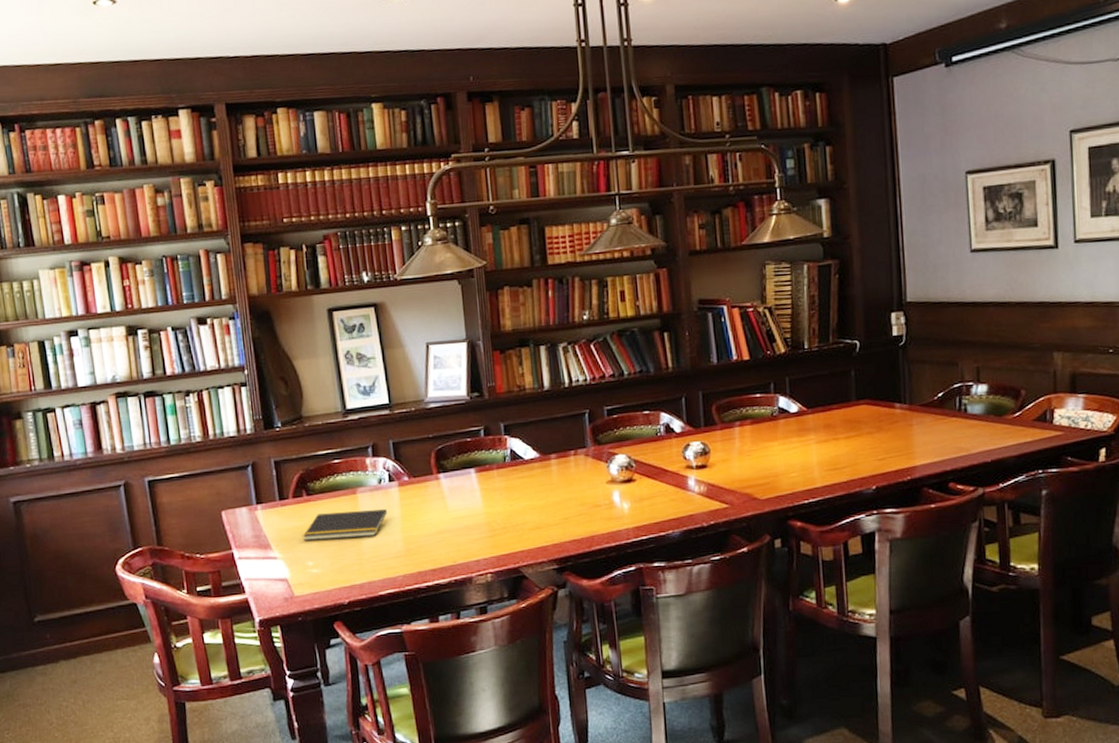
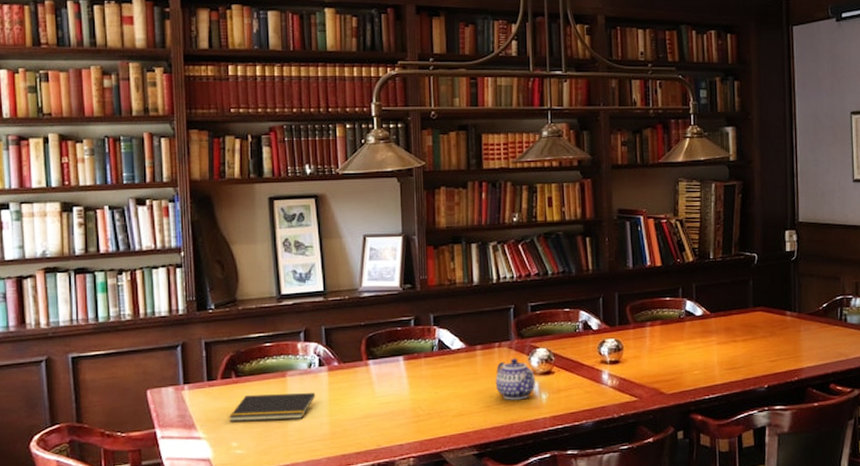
teapot: none [572,466,616,511] -> present [495,358,535,400]

